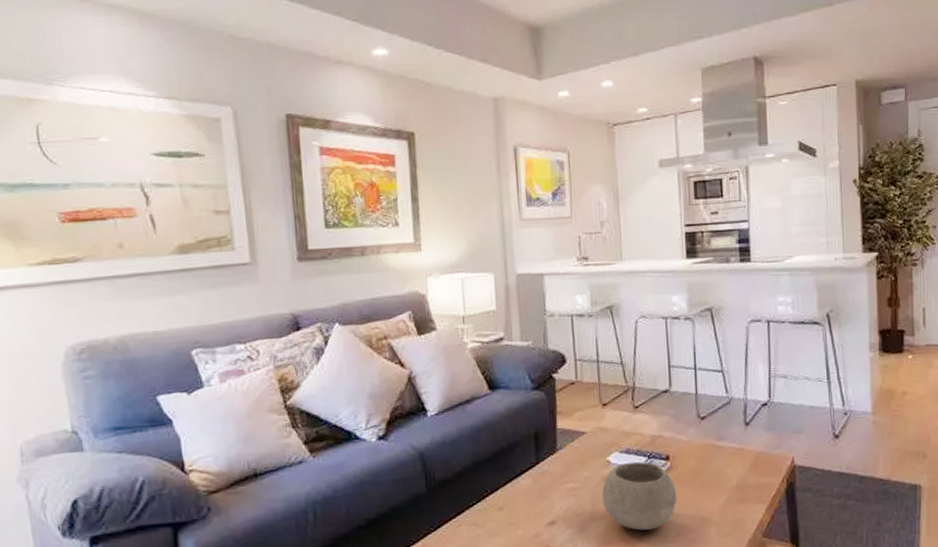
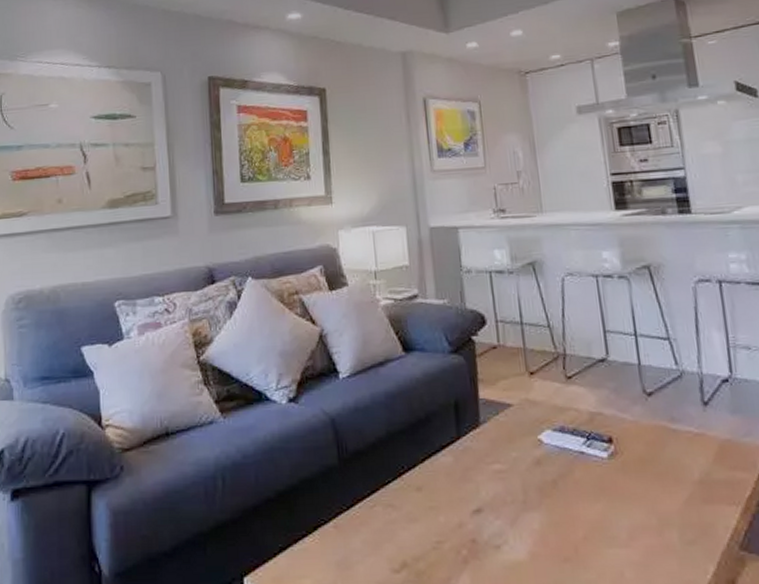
bowl: present [602,461,677,531] -> none [534,442,626,530]

